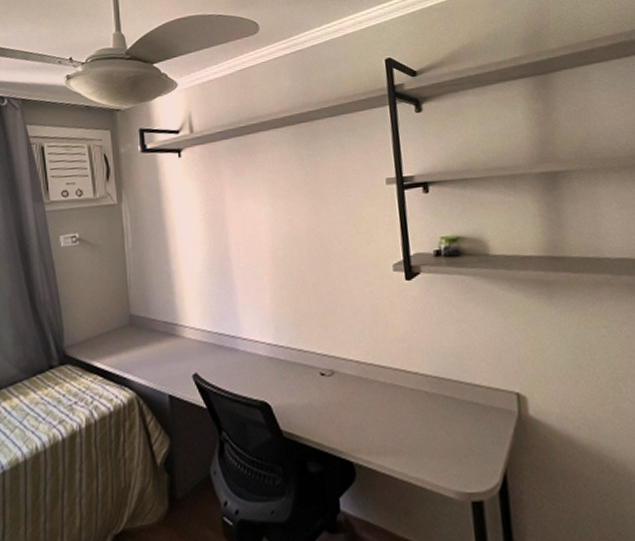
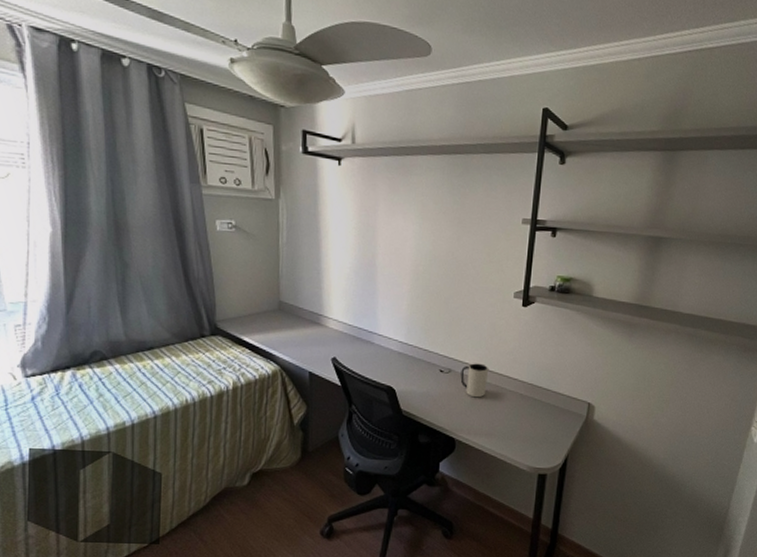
mug: none [346,358,382,404] -> present [460,363,489,398]

